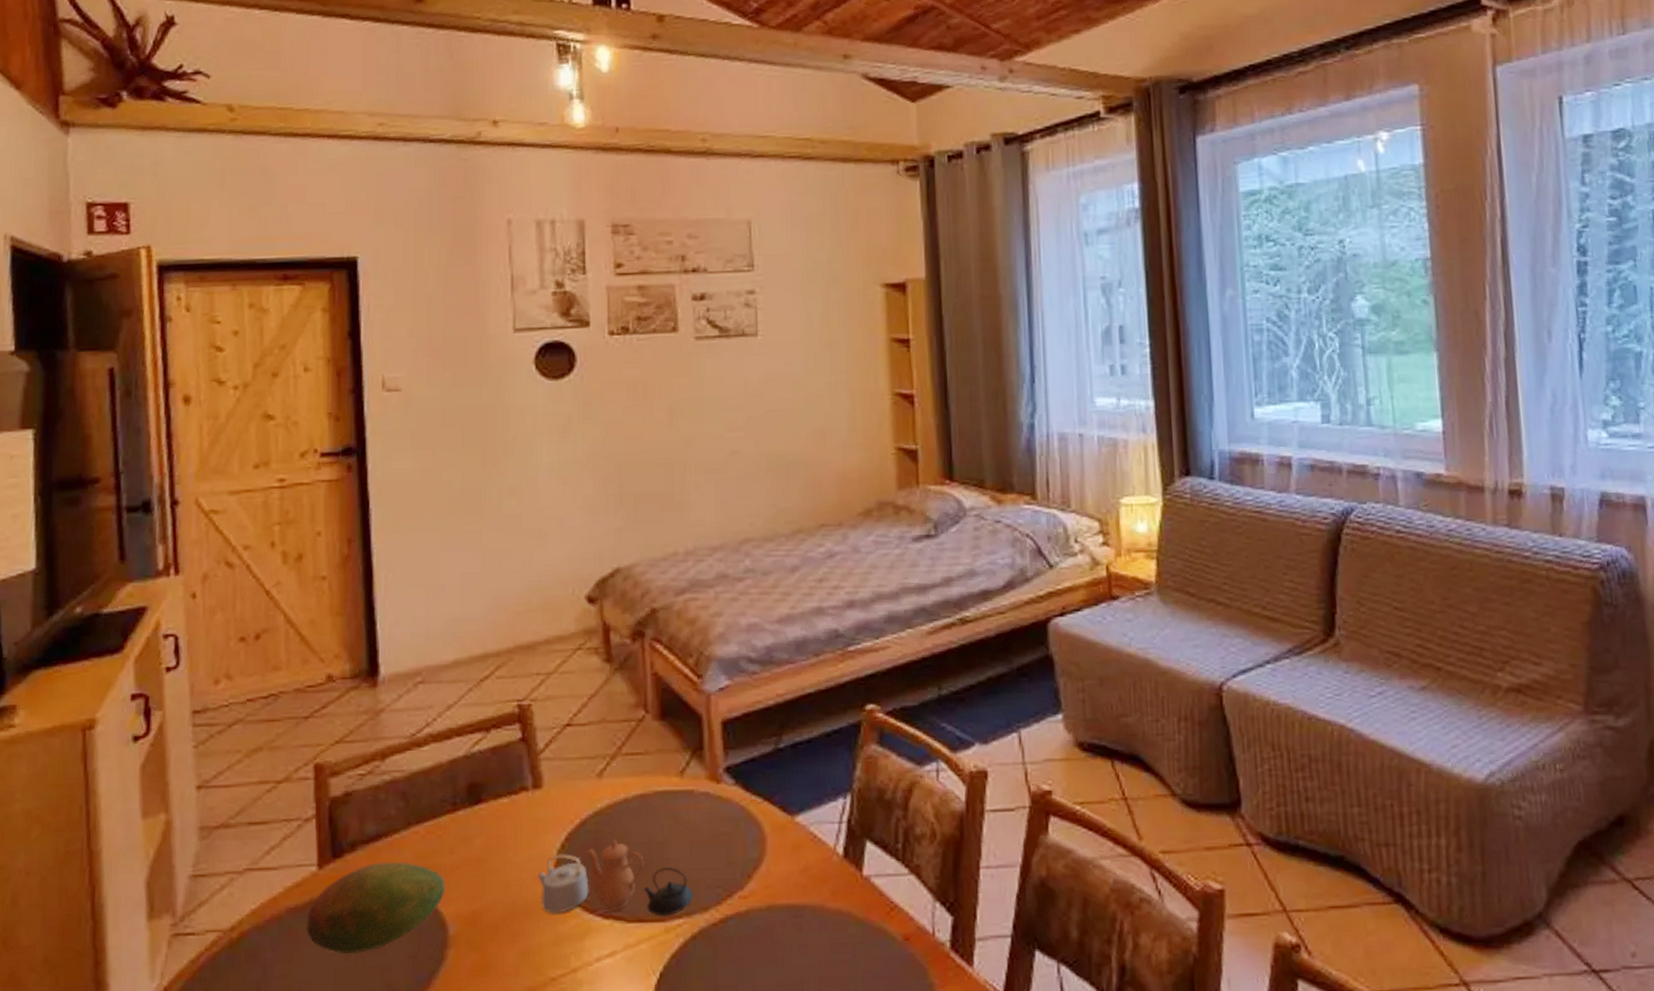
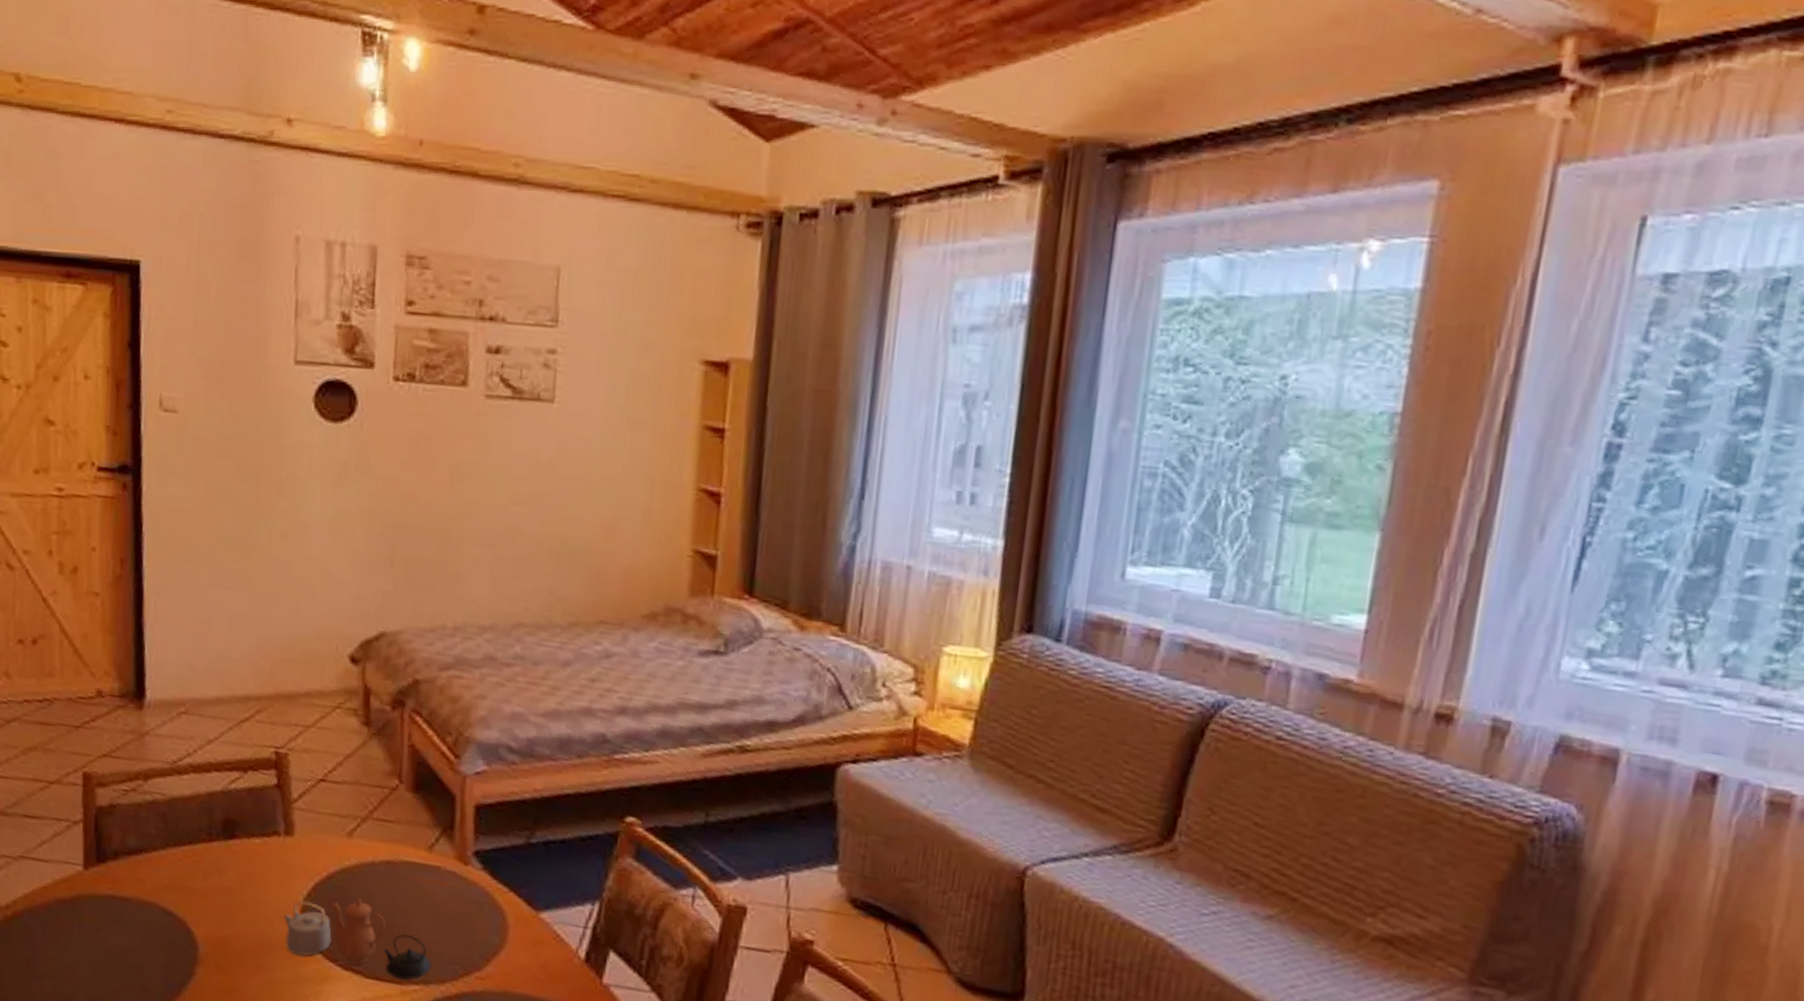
fruit: present [306,861,445,955] -> none [71,873,198,953]

